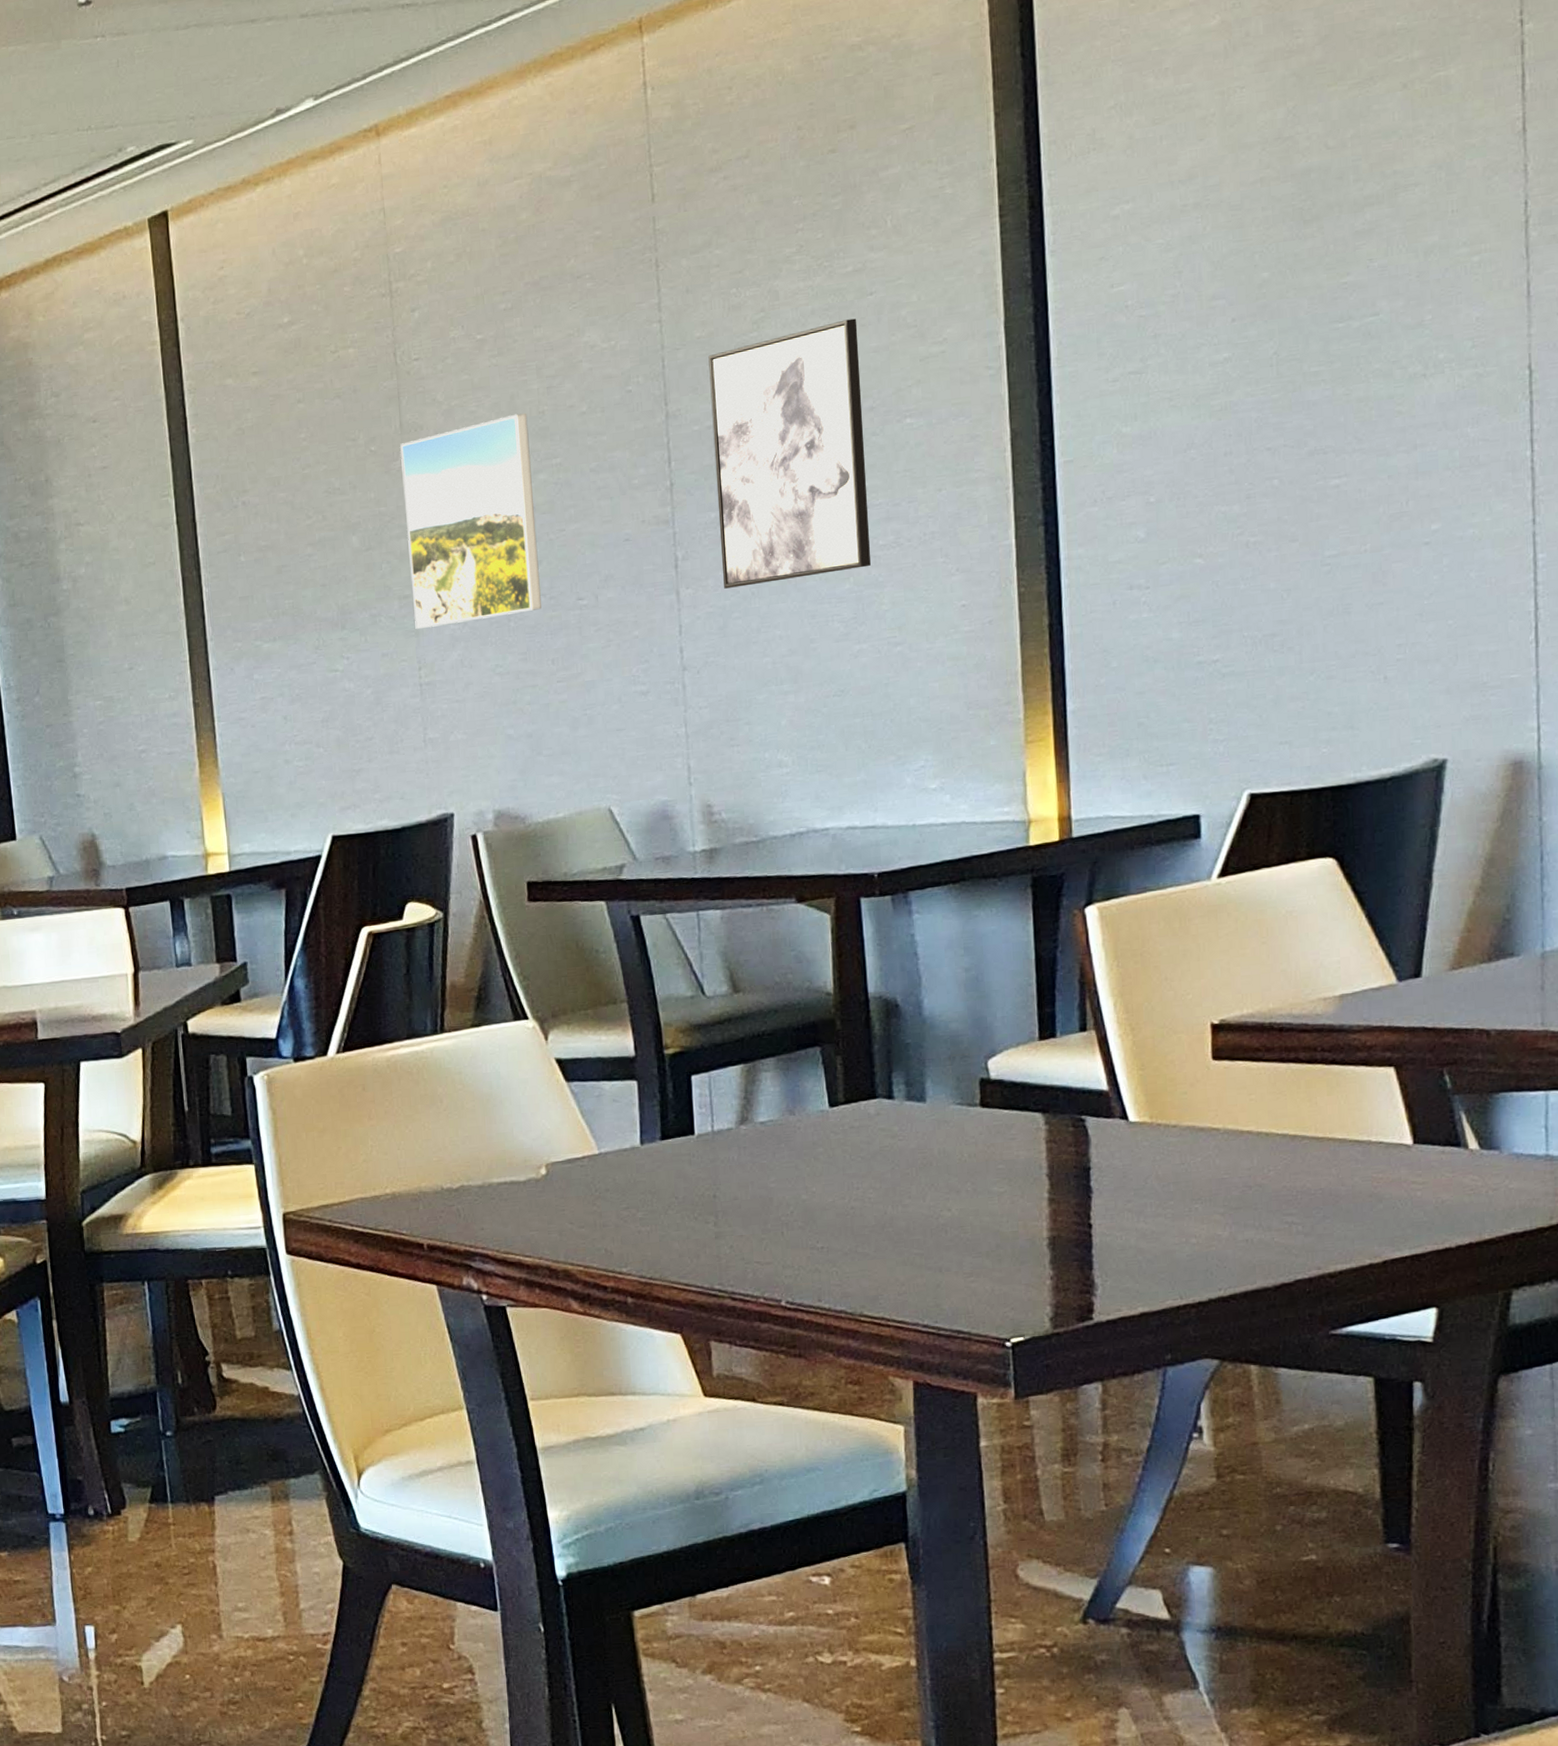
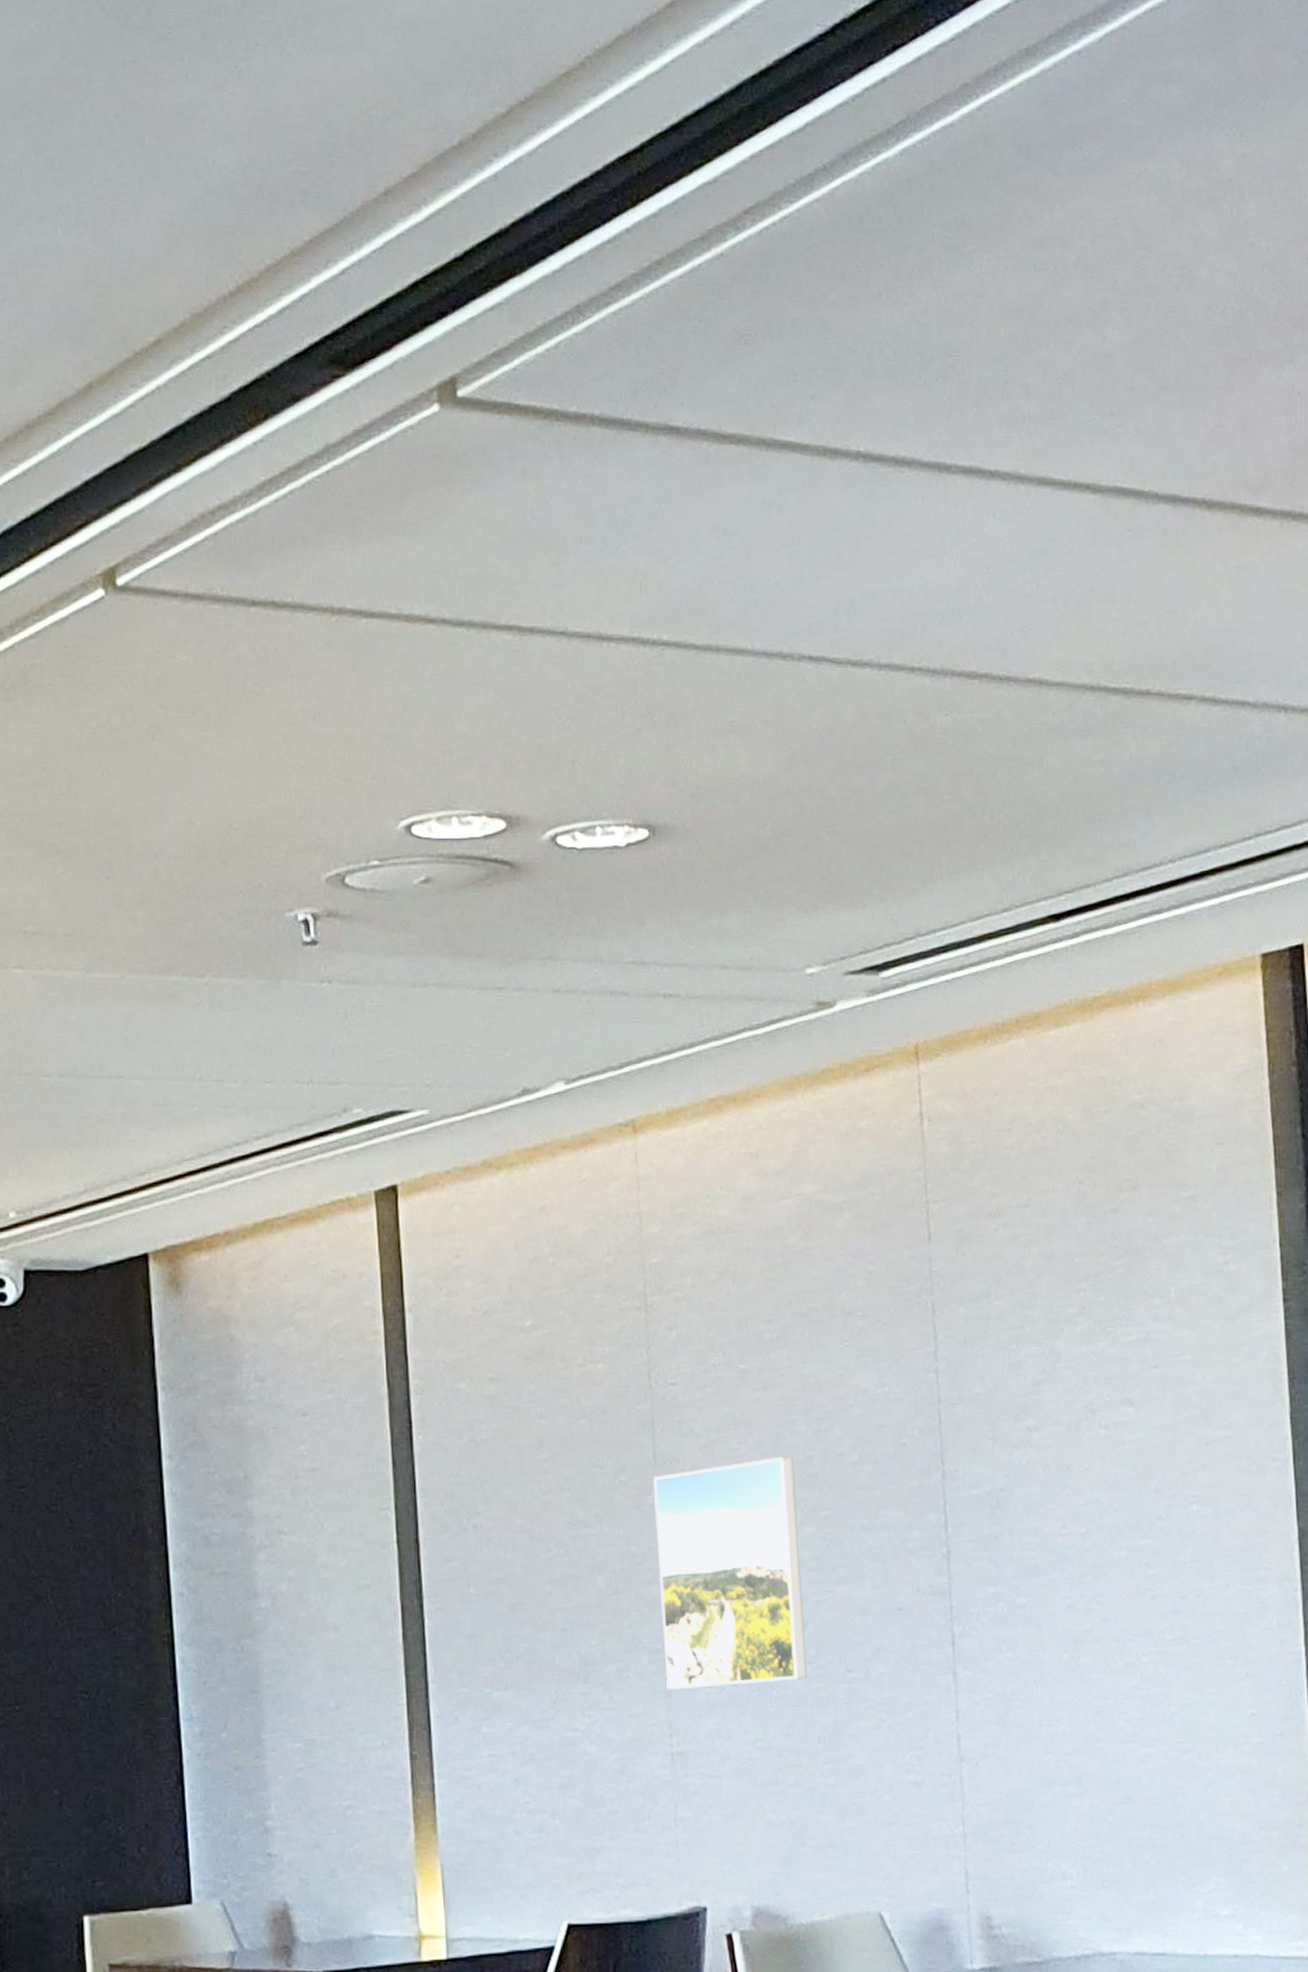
wall art: present [708,318,871,589] -> none [987,1391,1158,1673]

